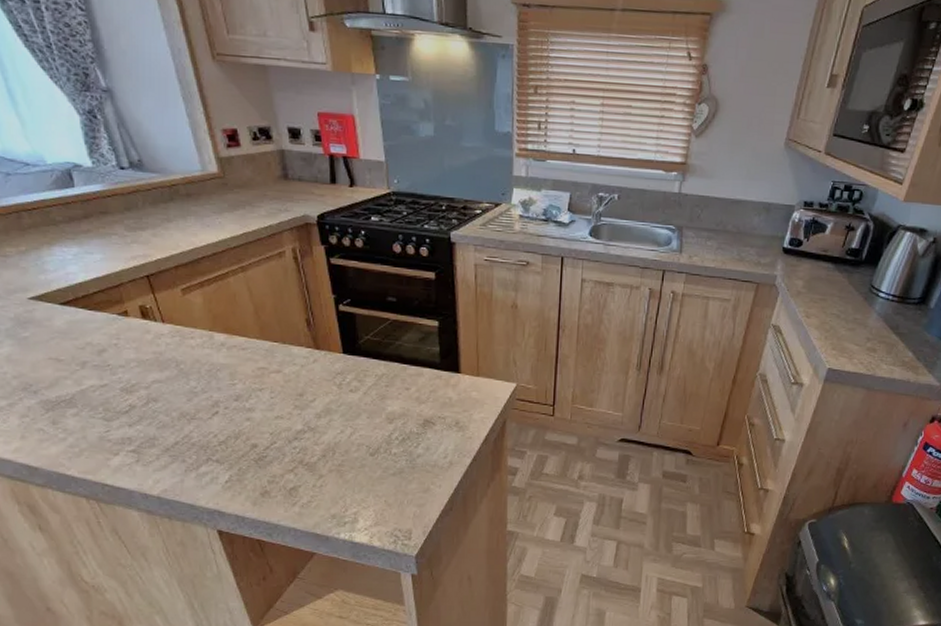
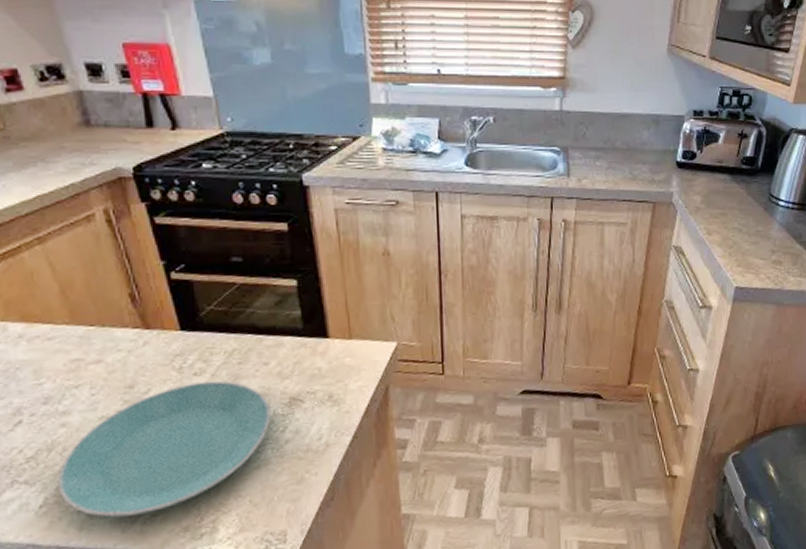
plate: none [240,397,408,500] -> present [57,381,271,518]

